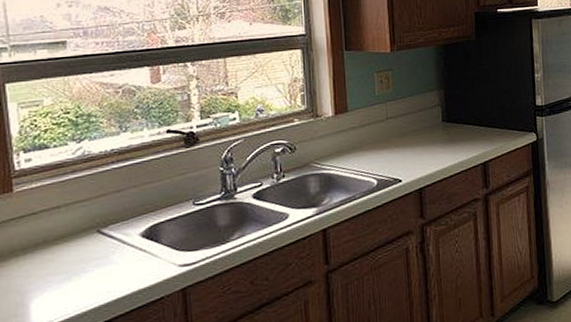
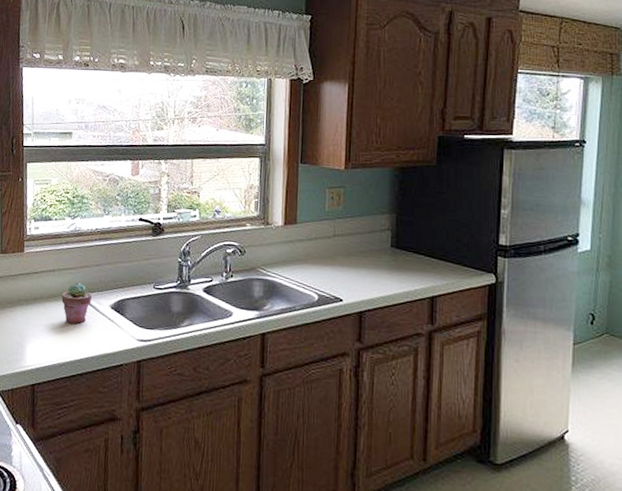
potted succulent: none [73,215,116,265] -> present [61,283,93,324]

